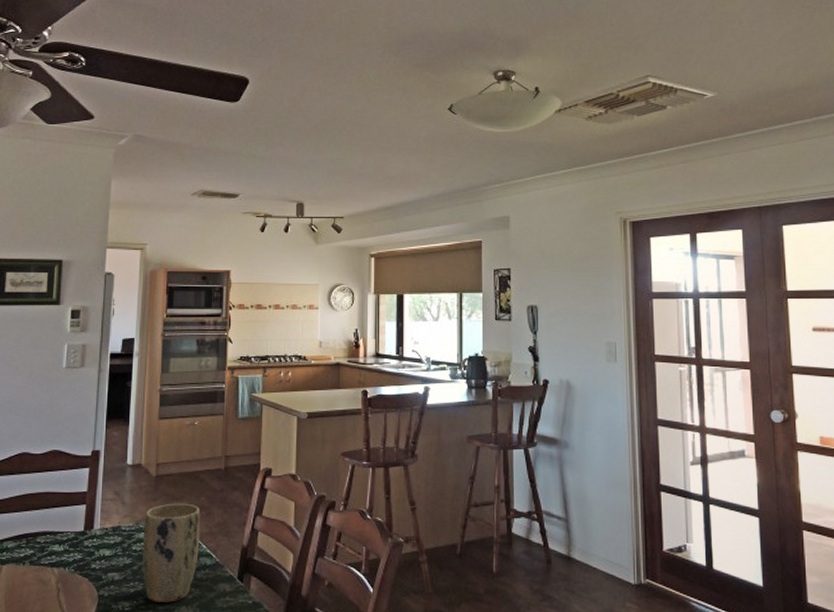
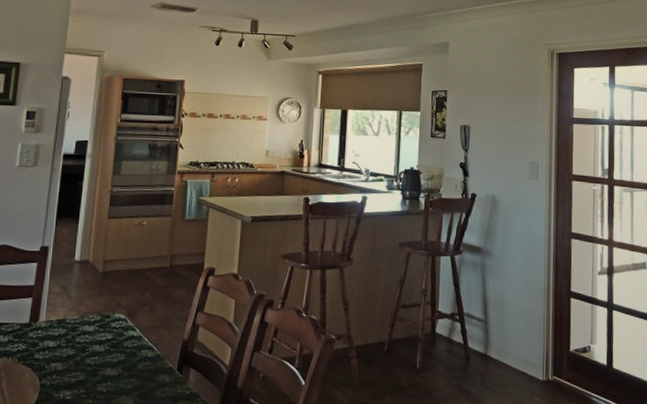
plant pot: present [142,503,201,603] -> none [85,298,144,392]

